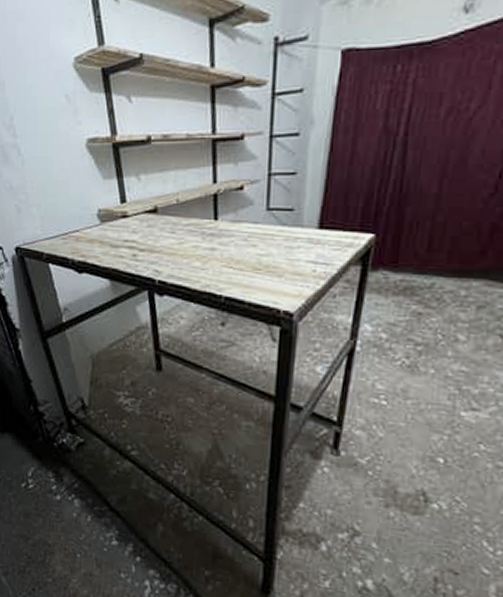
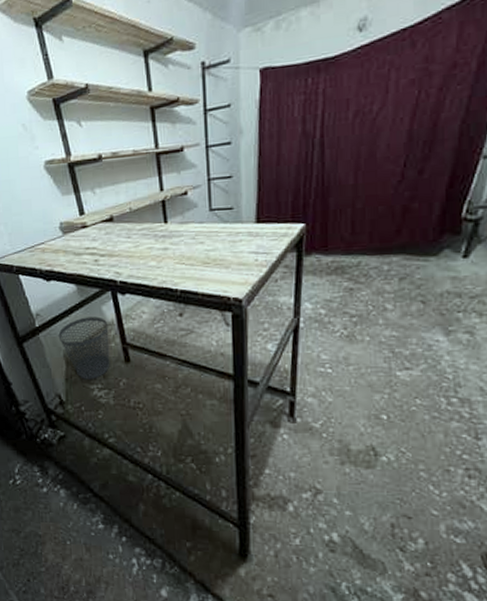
wastebasket: none [86,316,142,386] -> present [58,316,110,380]

